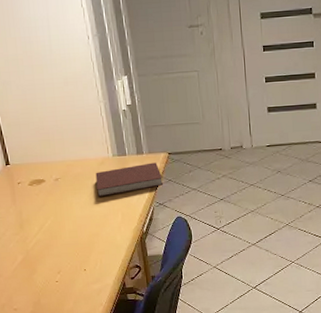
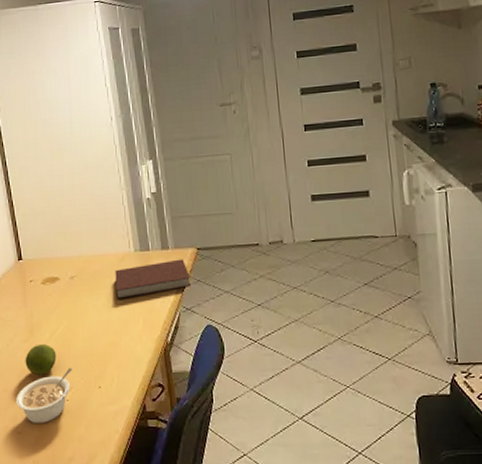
legume: none [11,255,60,302] -> present [16,368,73,424]
fruit: none [17,236,46,262] -> present [25,343,57,375]

